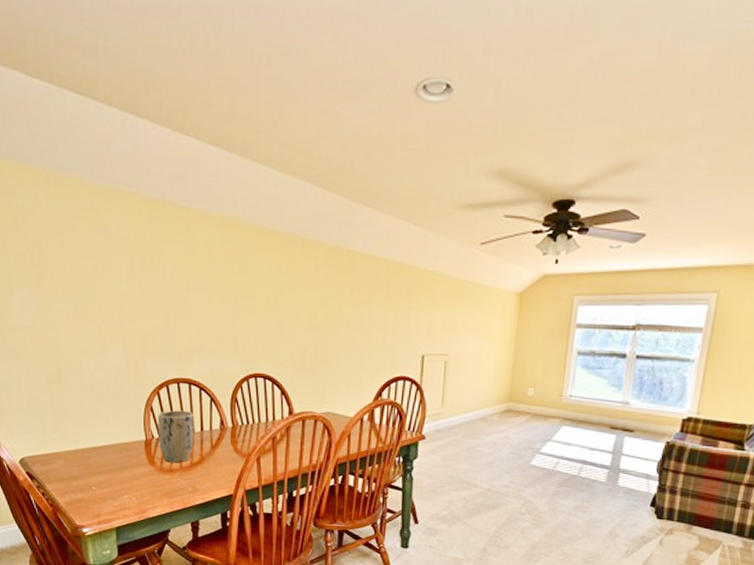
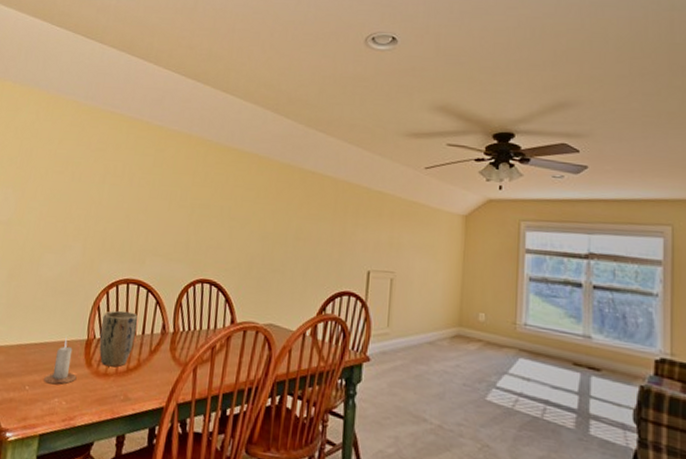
candle: none [109,439,142,483] -> present [44,337,77,385]

